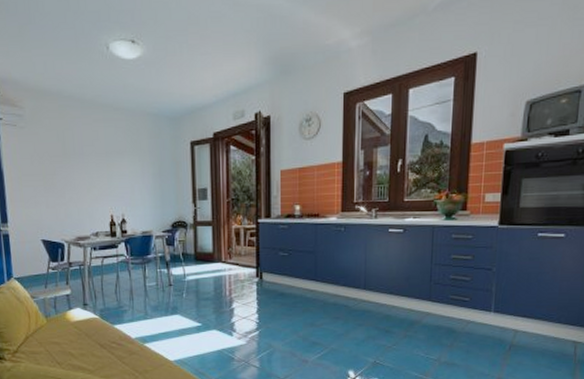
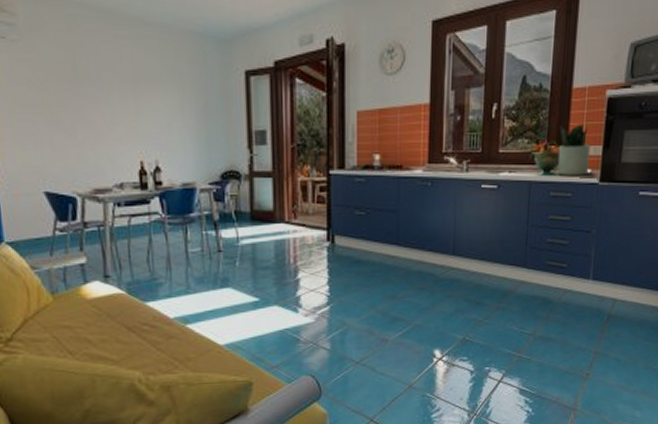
planter: none [456,174,491,220] -> present [555,123,592,176]

